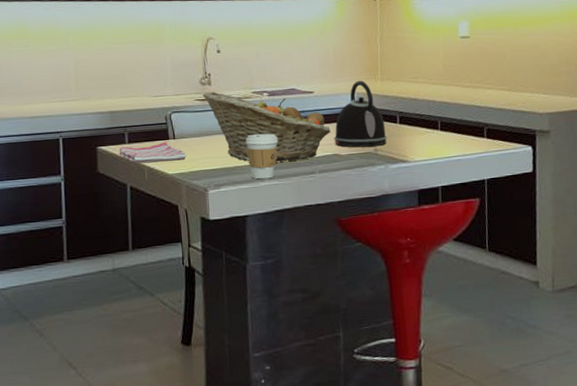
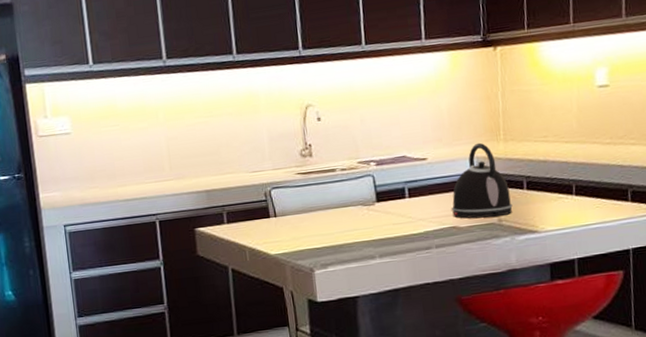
dish towel: present [119,141,186,164] -> none [218,220,289,244]
fruit basket: present [202,91,331,162] -> none [303,163,448,238]
coffee cup: present [246,133,278,179] -> none [353,207,389,257]

